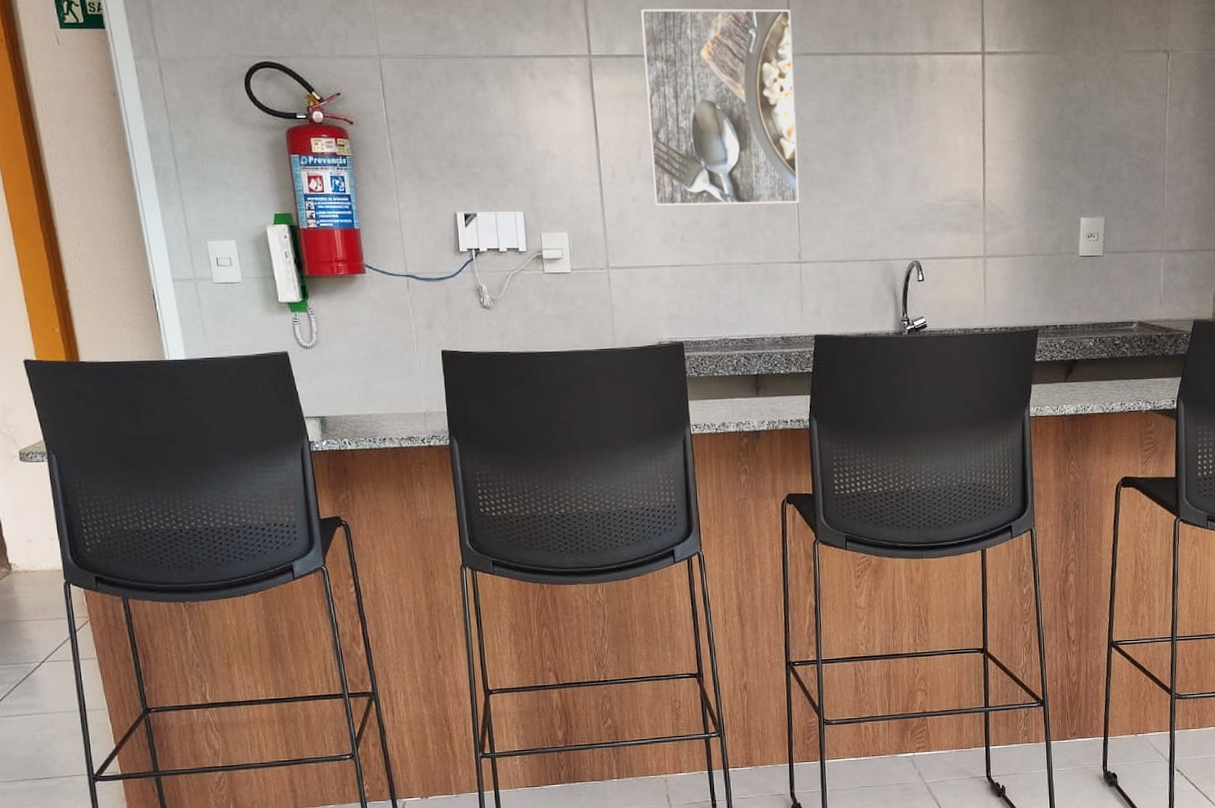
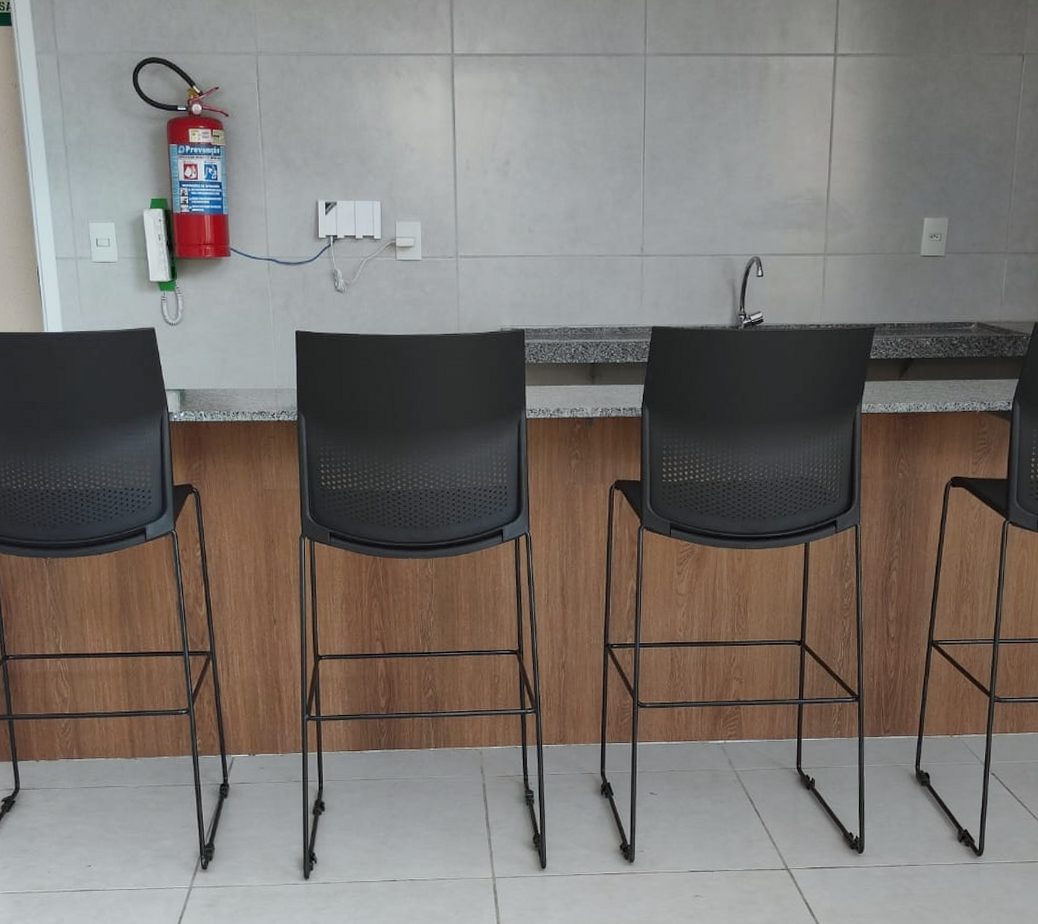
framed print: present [641,8,799,206] -> none [503,10,648,199]

